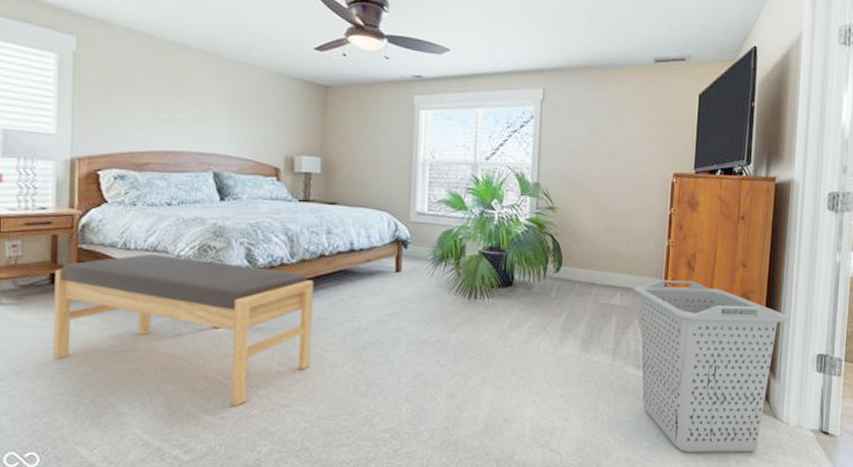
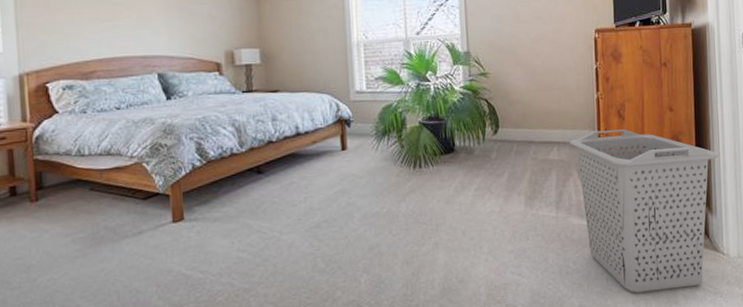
bench: present [53,253,314,406] -> none [14,157,269,296]

